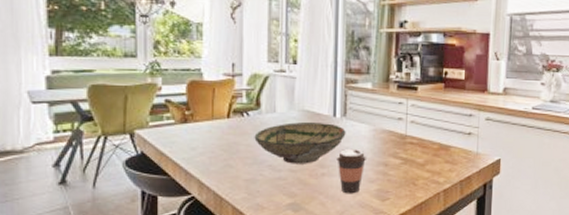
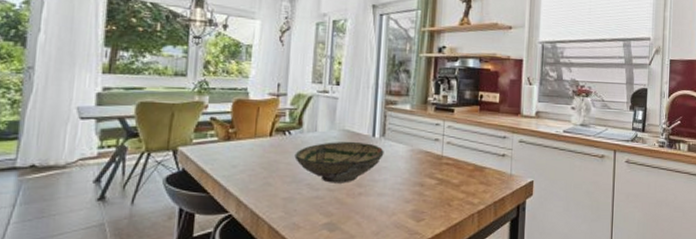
coffee cup: present [335,148,368,194] -> none [373,168,404,214]

